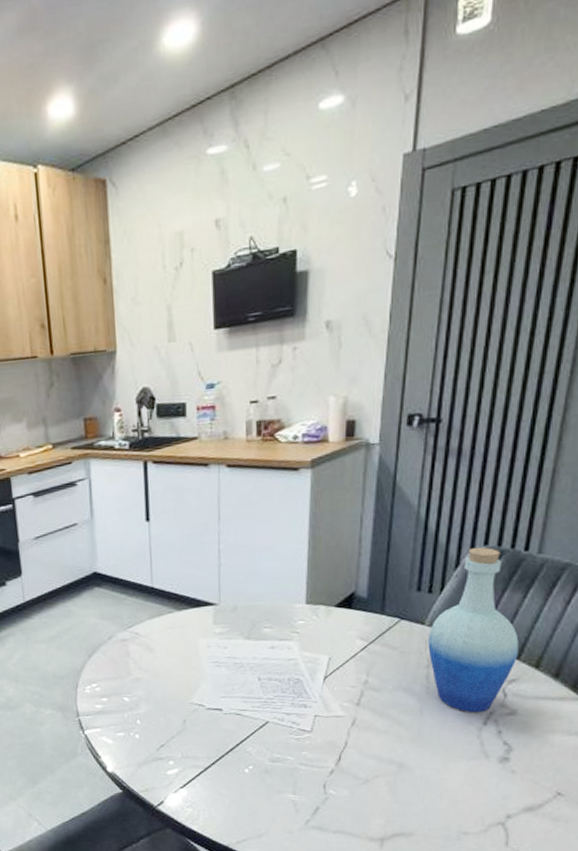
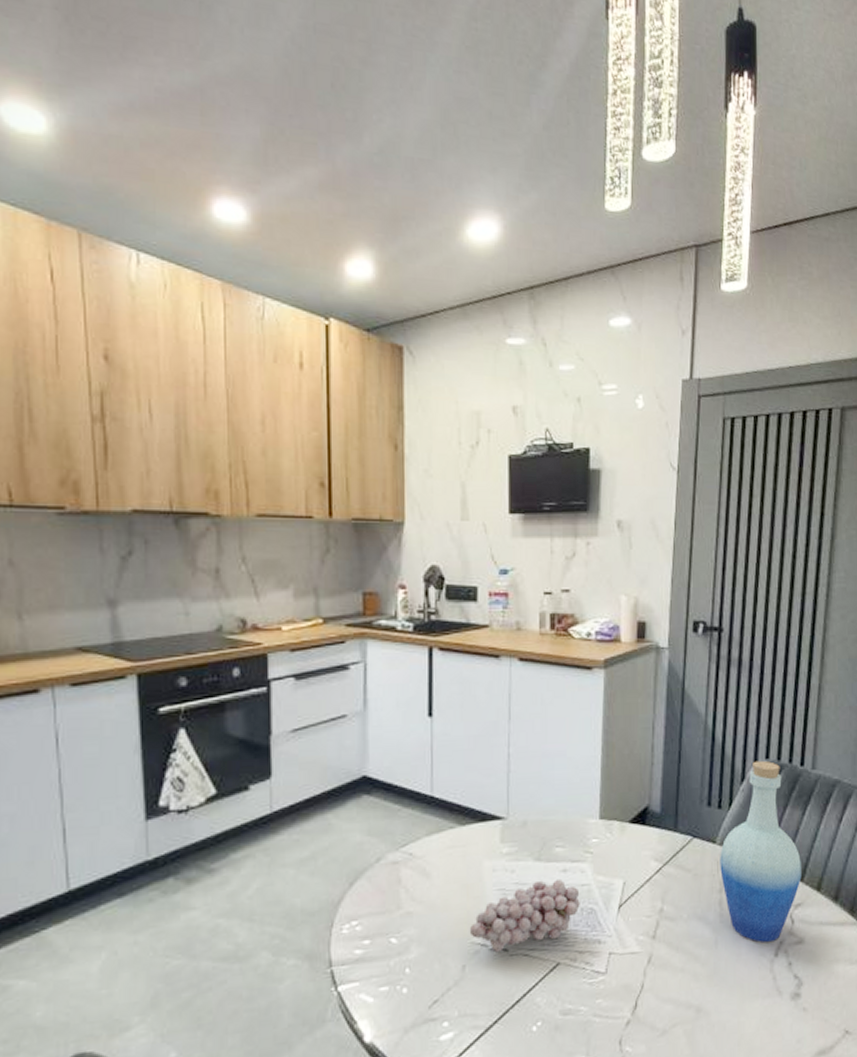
fruit: none [188,654,287,711] -> present [469,878,580,953]

